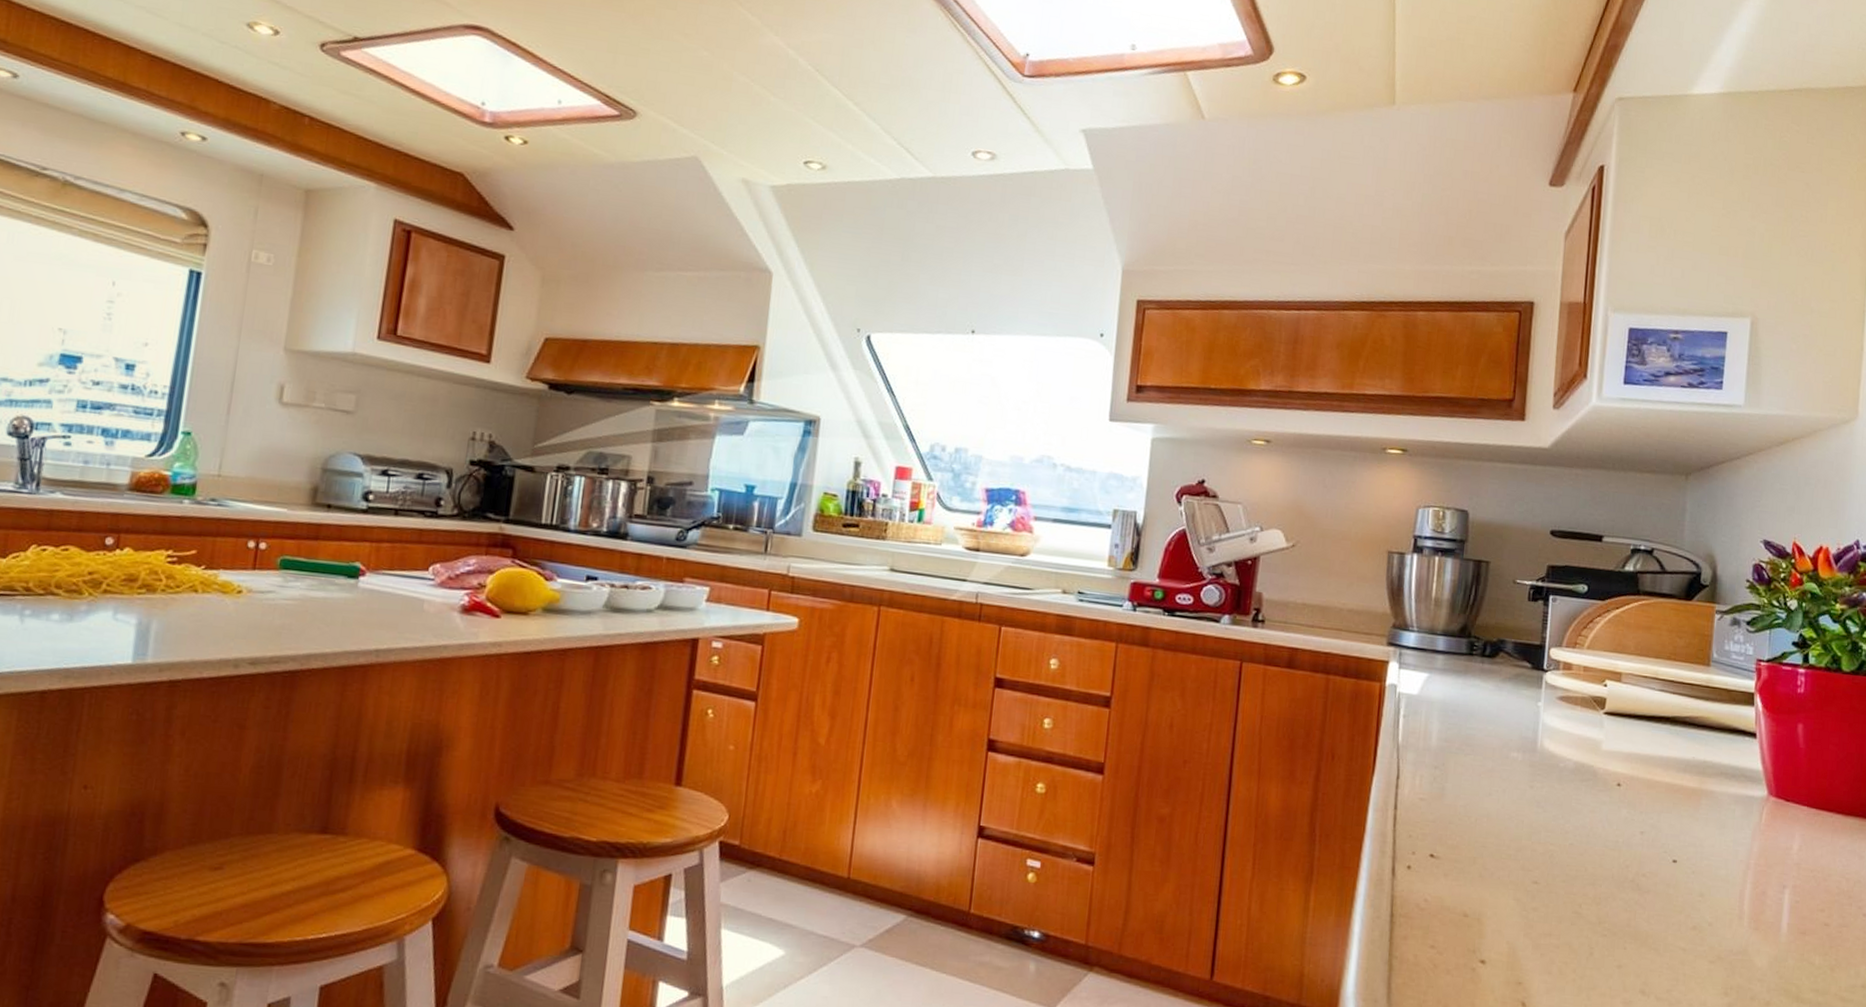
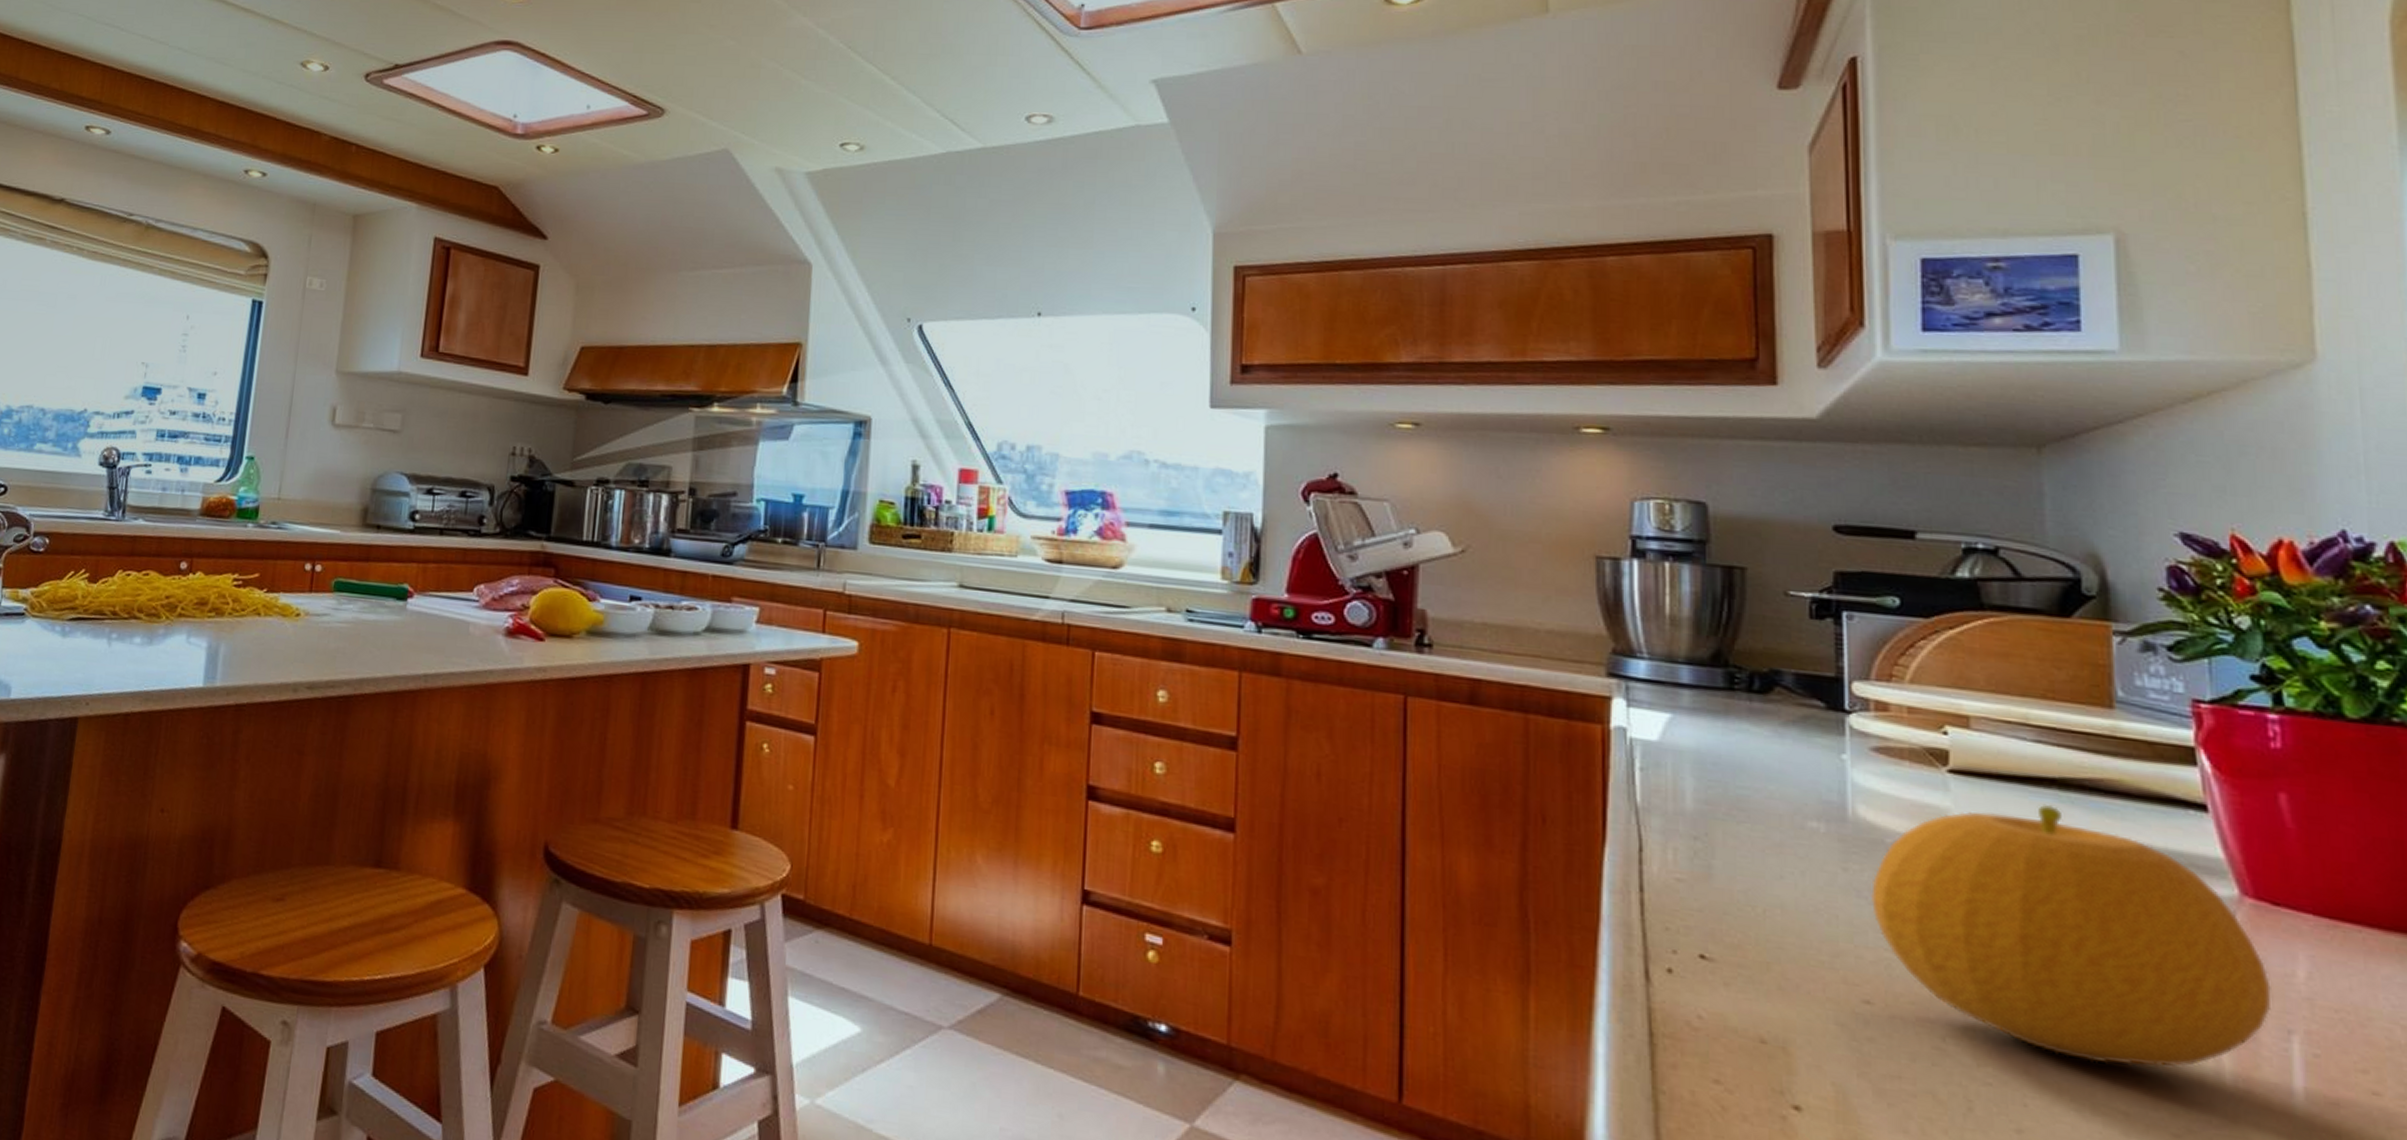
fruit: none [1546,736,1778,916] -> present [1871,805,2271,1068]

